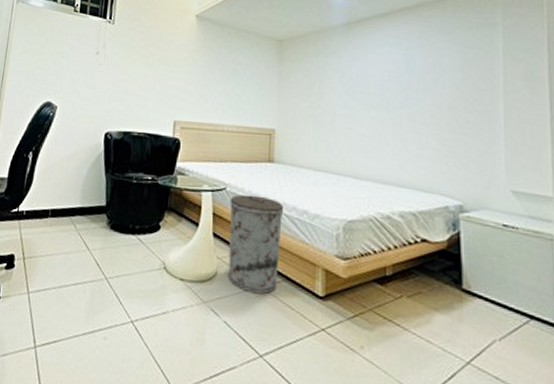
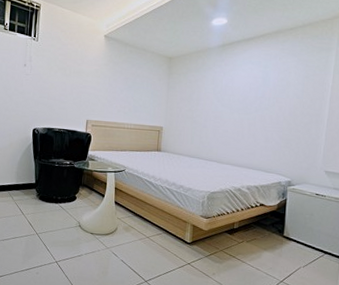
trash can: present [228,194,284,295] -> none [125,174,167,242]

